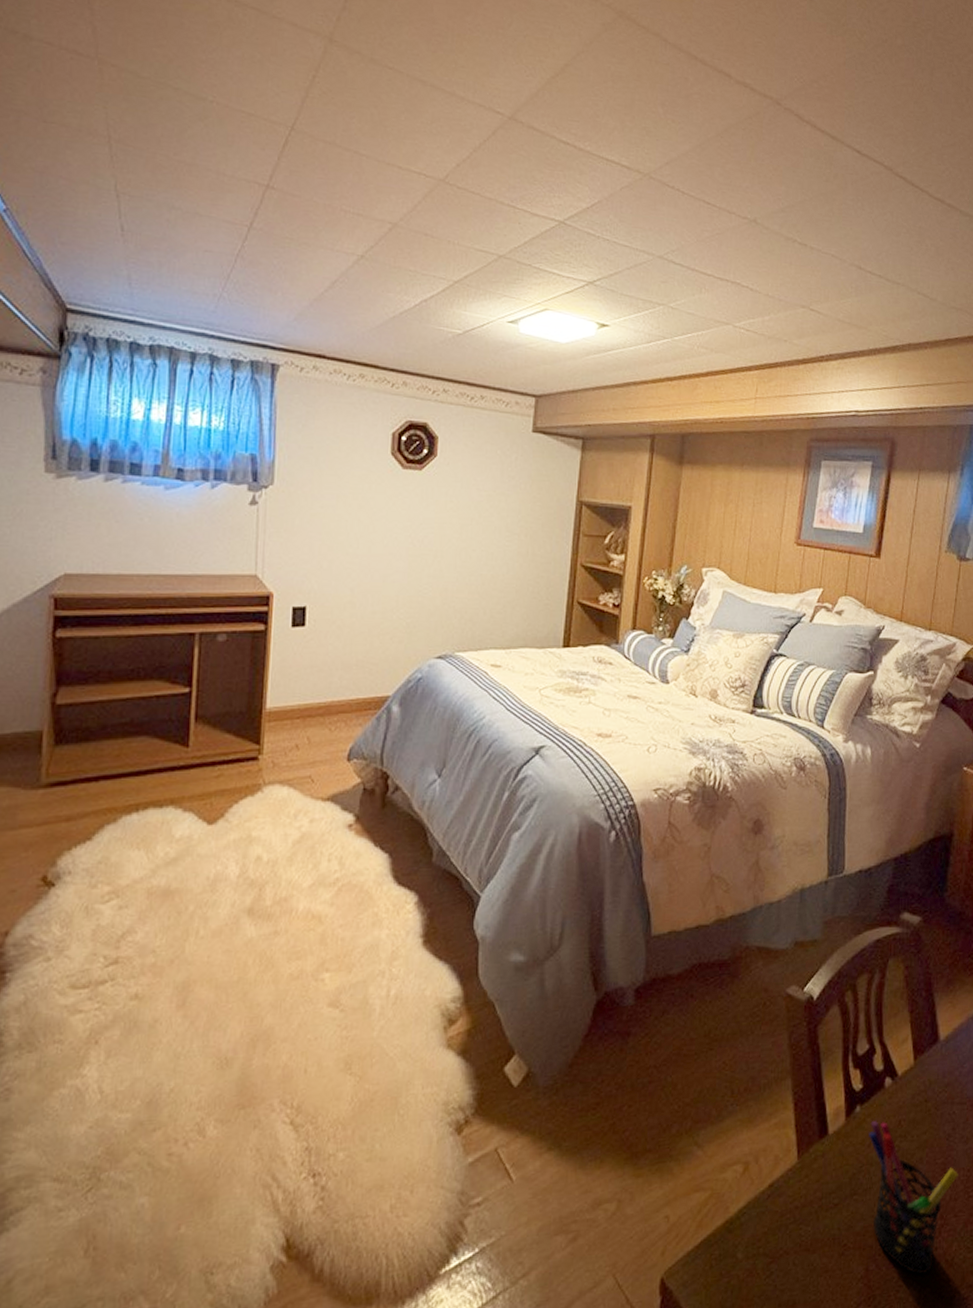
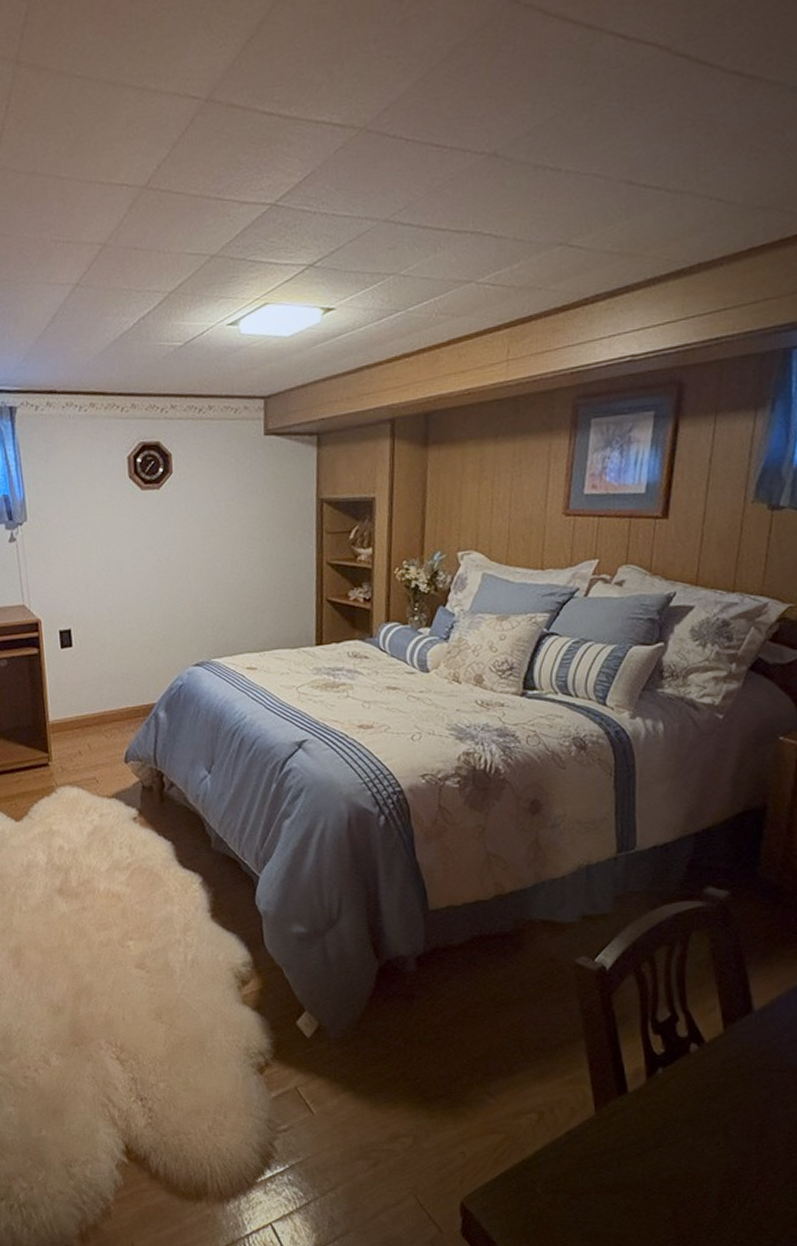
pen holder: present [869,1121,958,1275] -> none [673,1083,778,1223]

